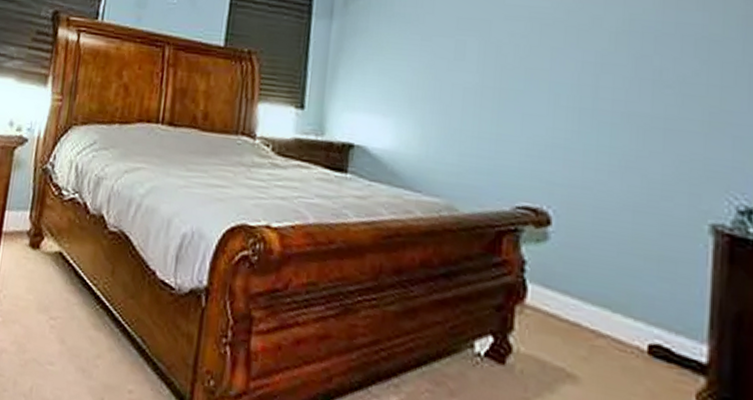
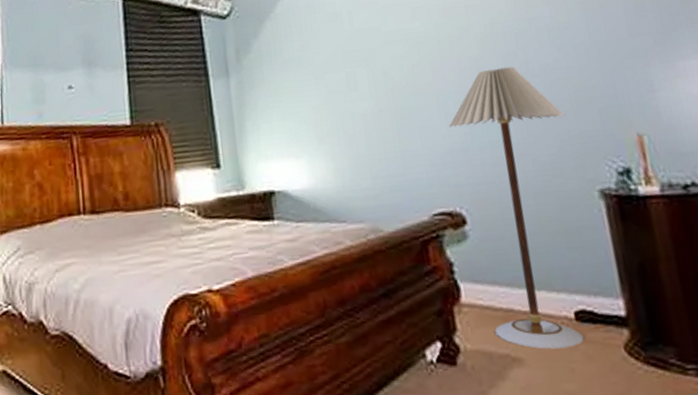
floor lamp: none [555,67,692,380] -> present [449,66,584,350]

